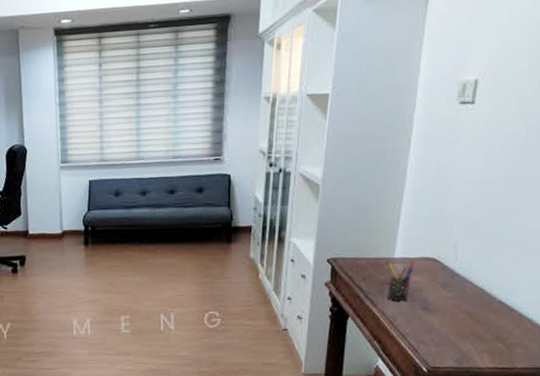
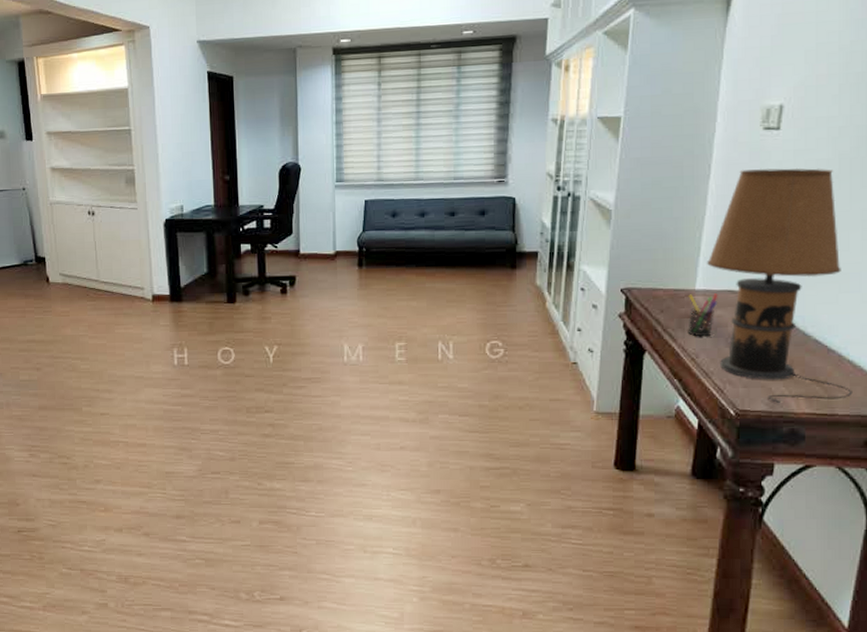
table lamp: none [404,140,530,359] -> present [706,168,852,403]

